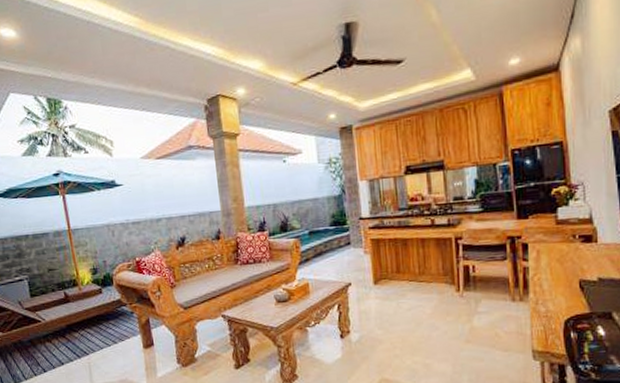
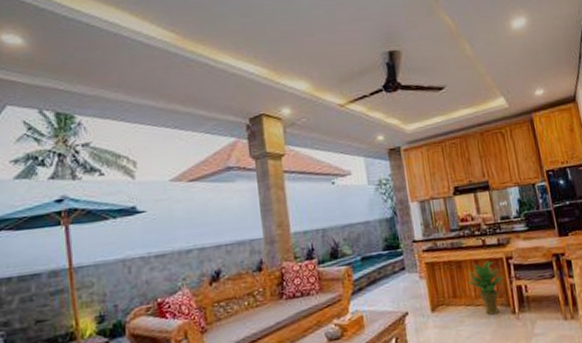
potted plant: none [412,240,452,291] -> present [467,261,505,315]

